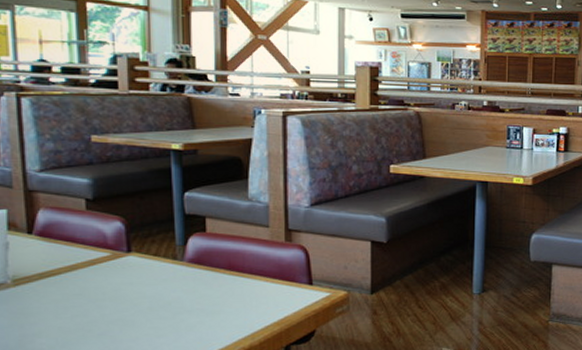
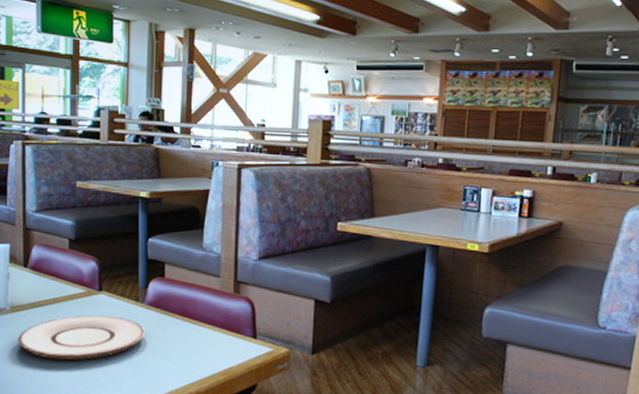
plate: none [24,279,186,333] -> present [17,315,145,361]

